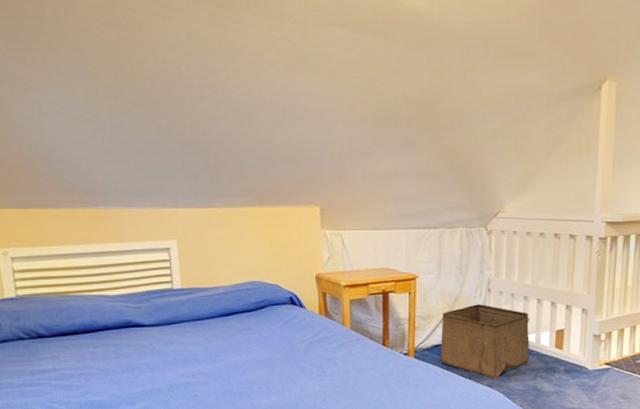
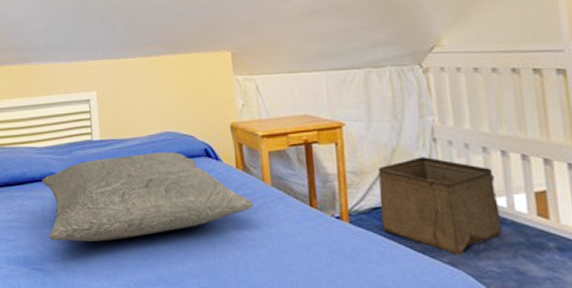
pillow: none [116,299,333,385] -> present [42,151,253,242]

